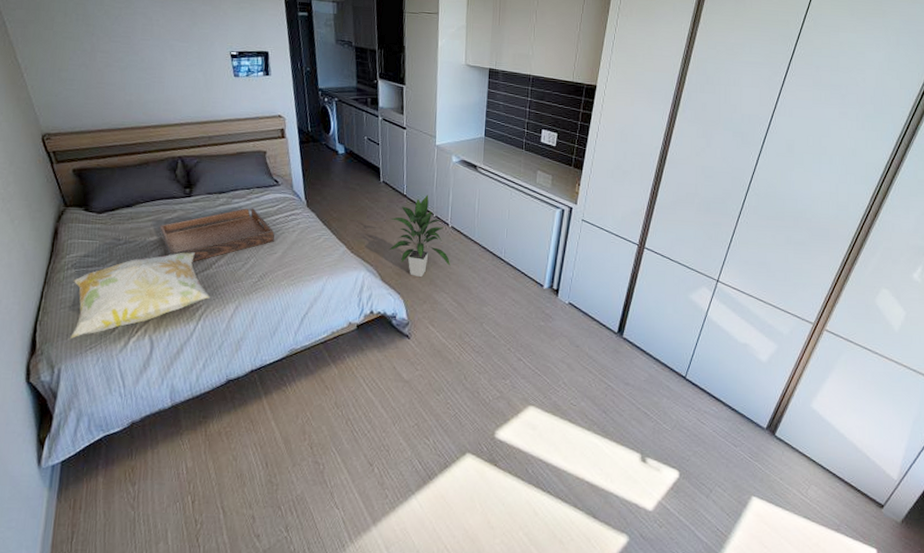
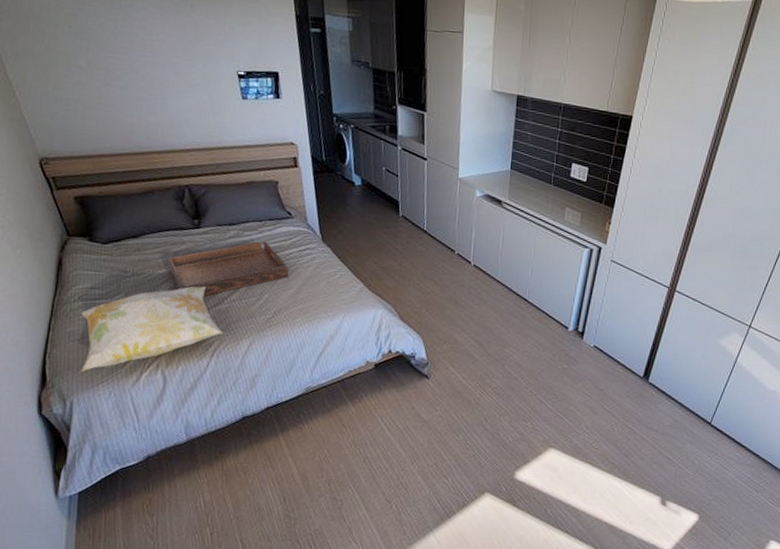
indoor plant: present [388,194,451,277] -> none [408,230,473,316]

